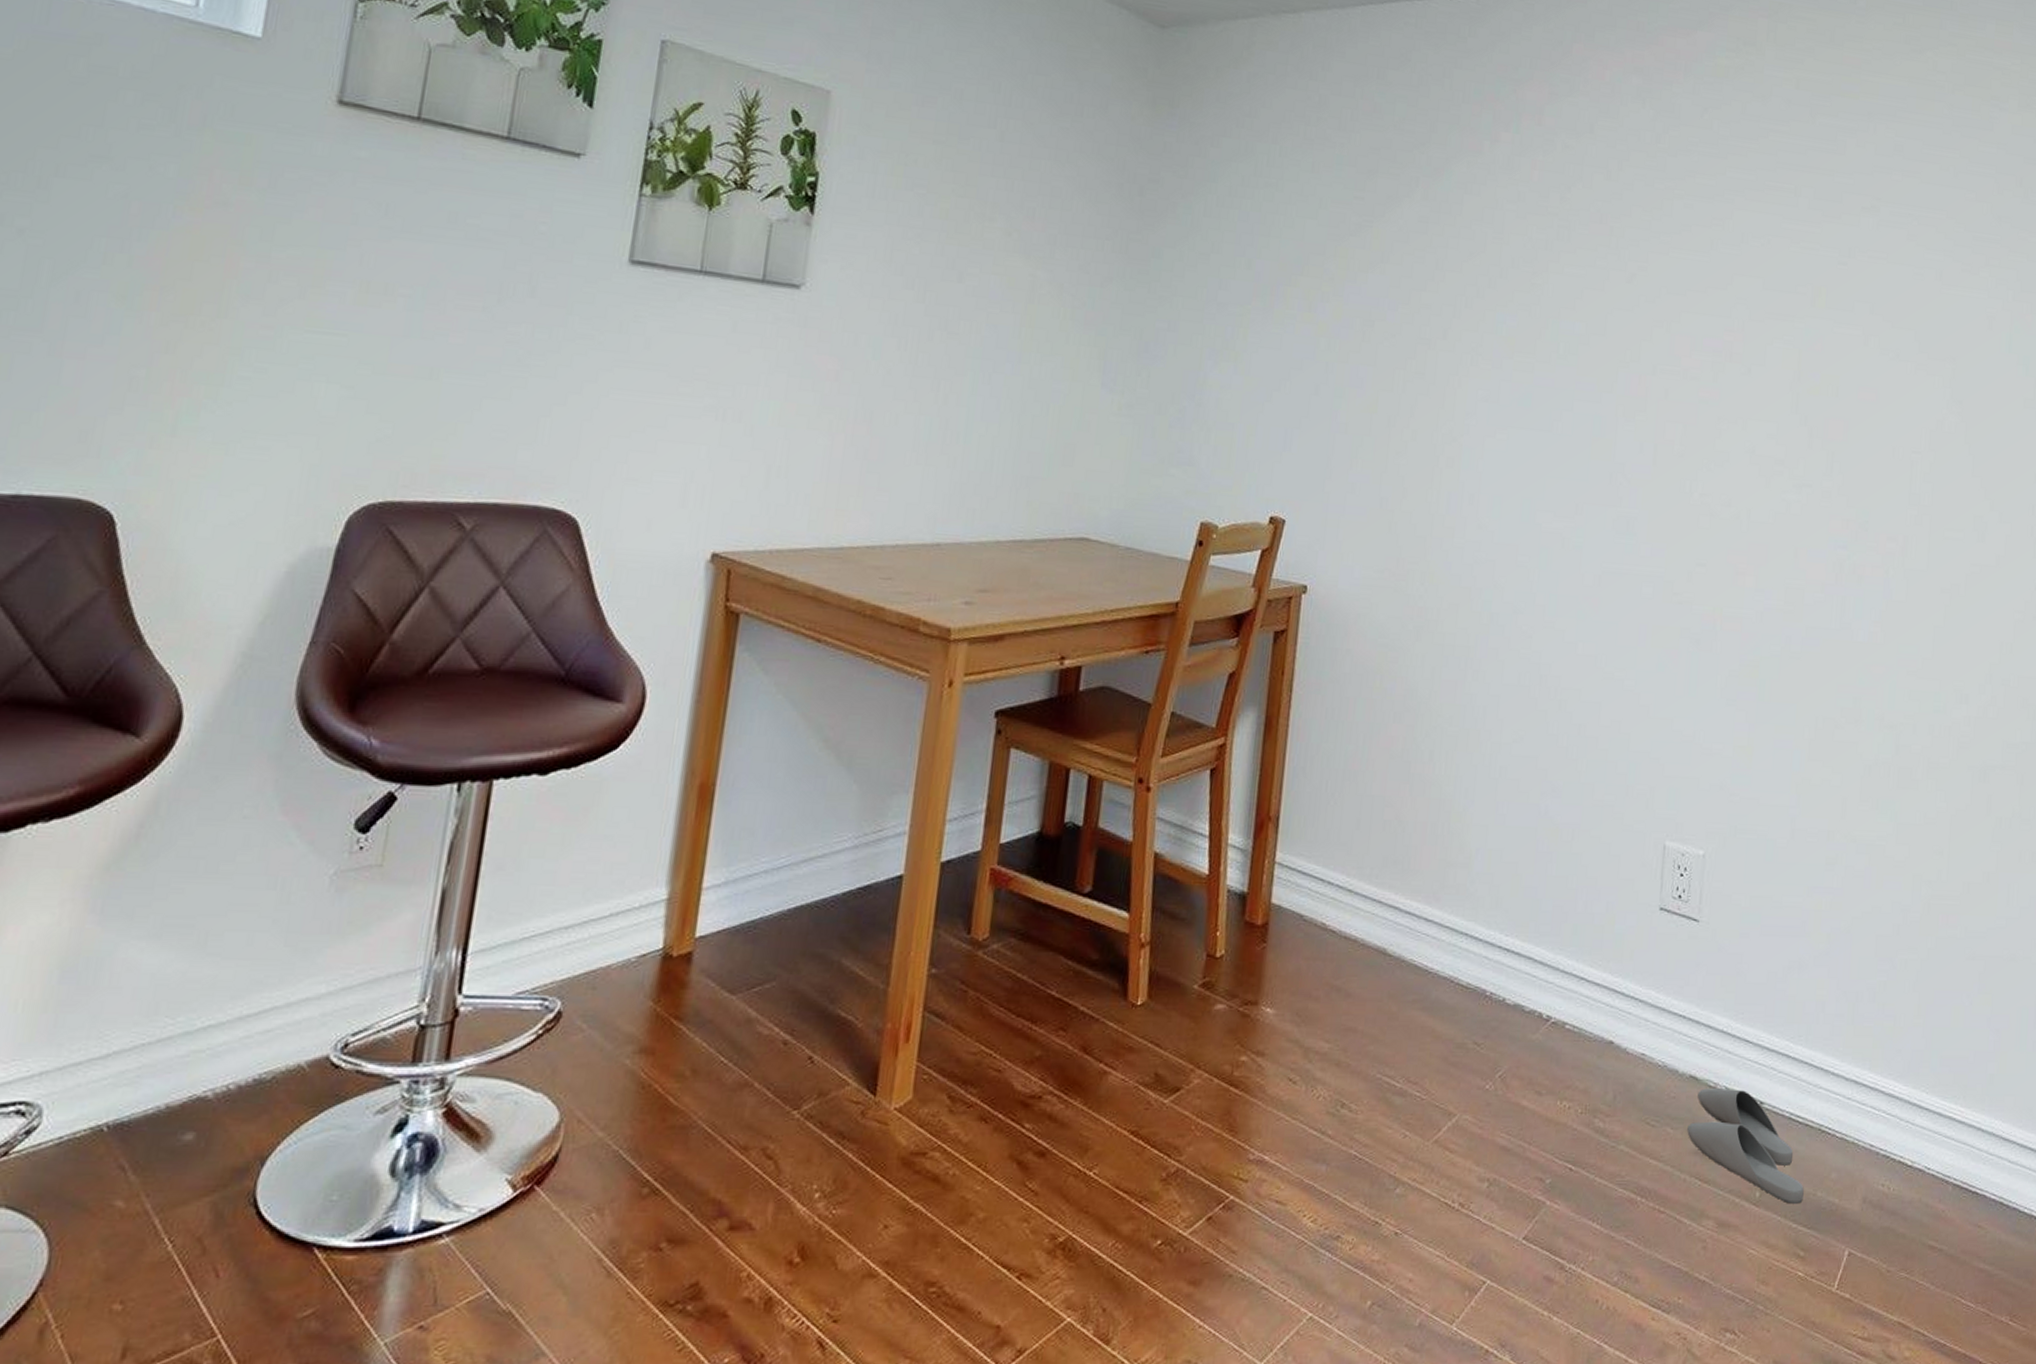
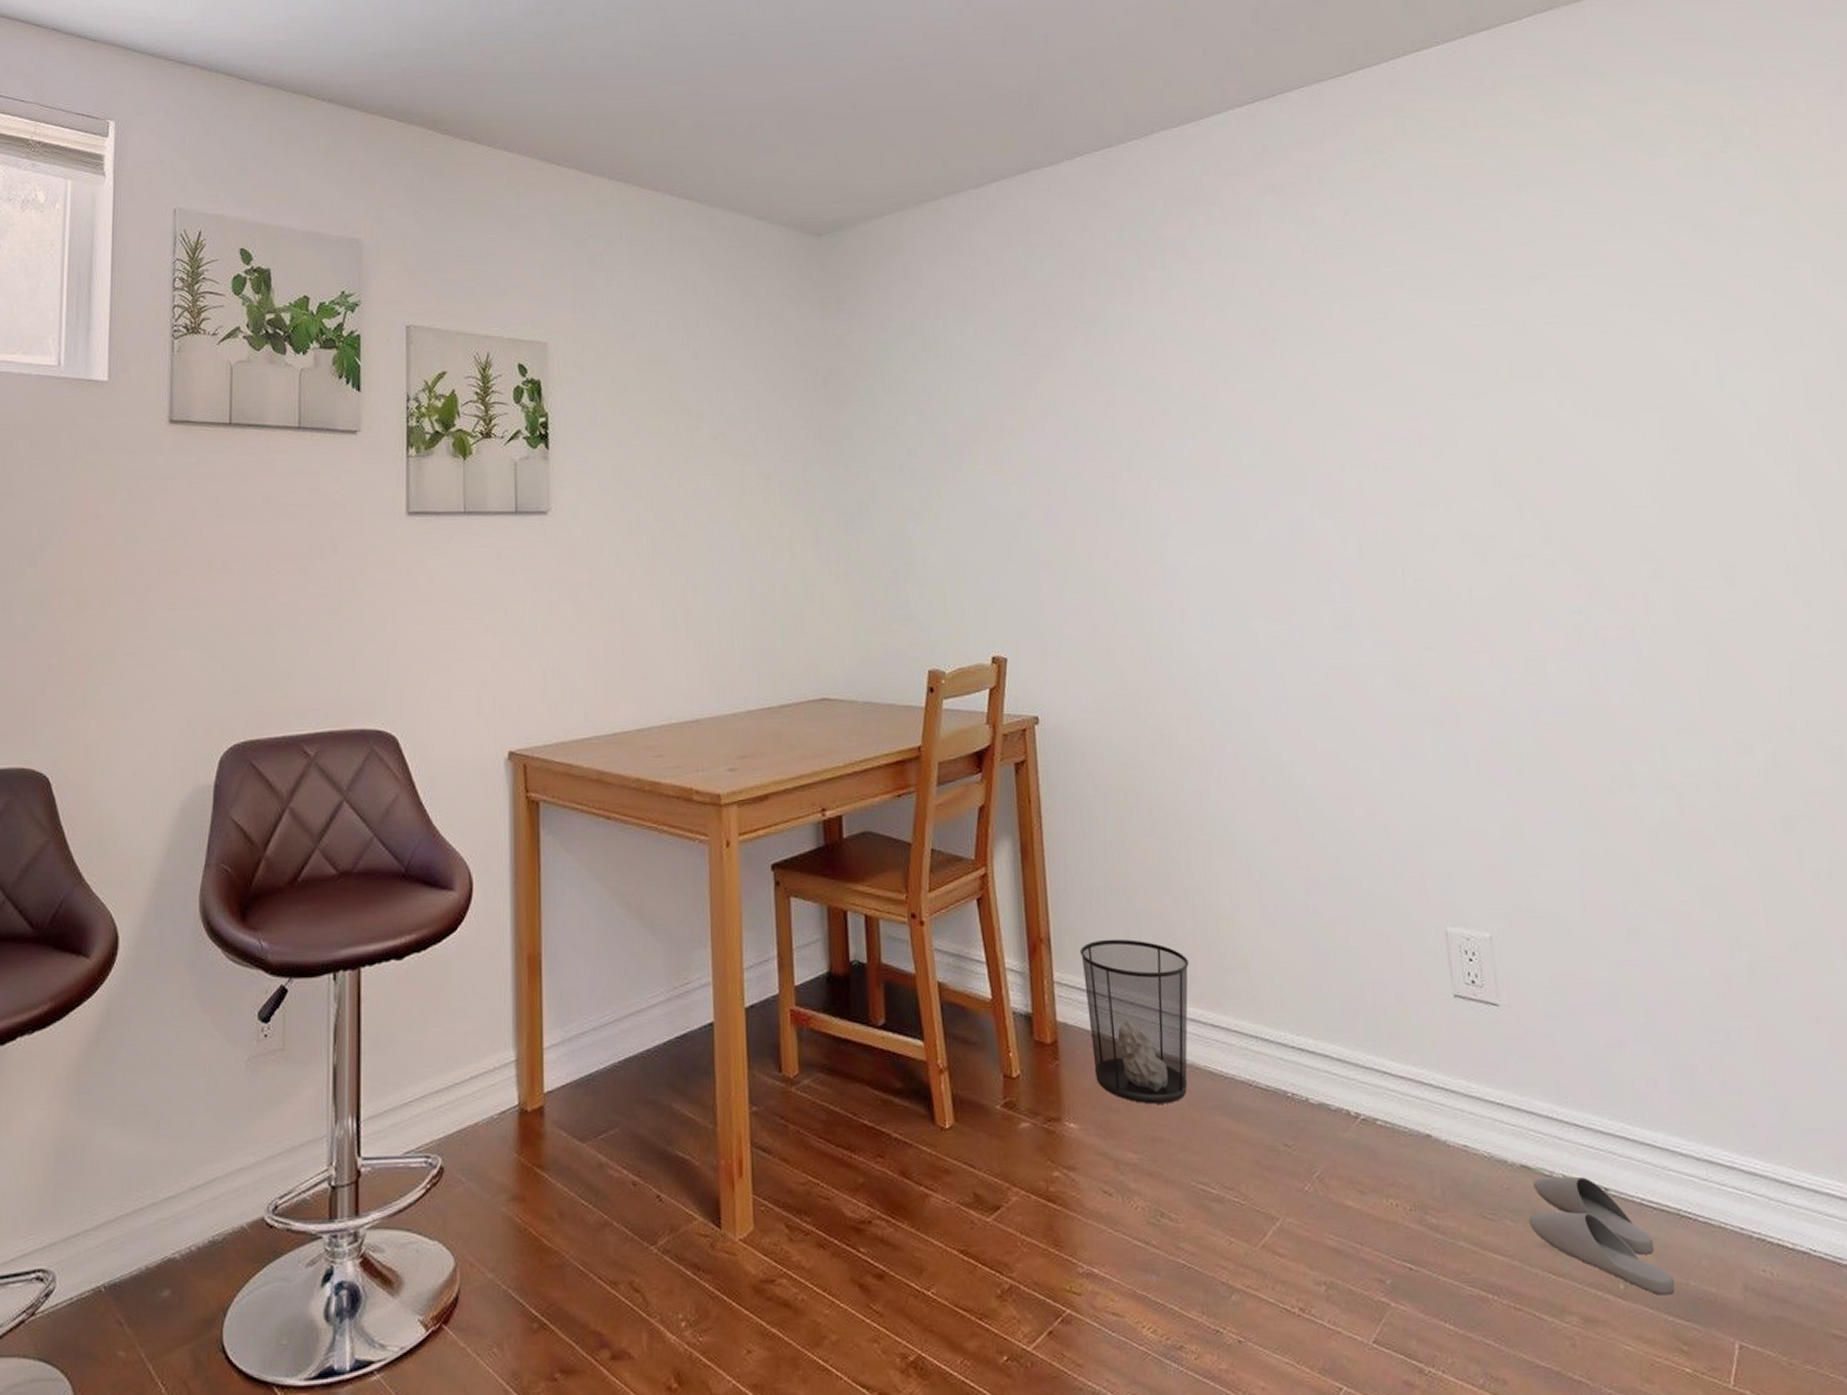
waste bin: none [1301,823,1414,994] -> present [1079,939,1189,1104]

